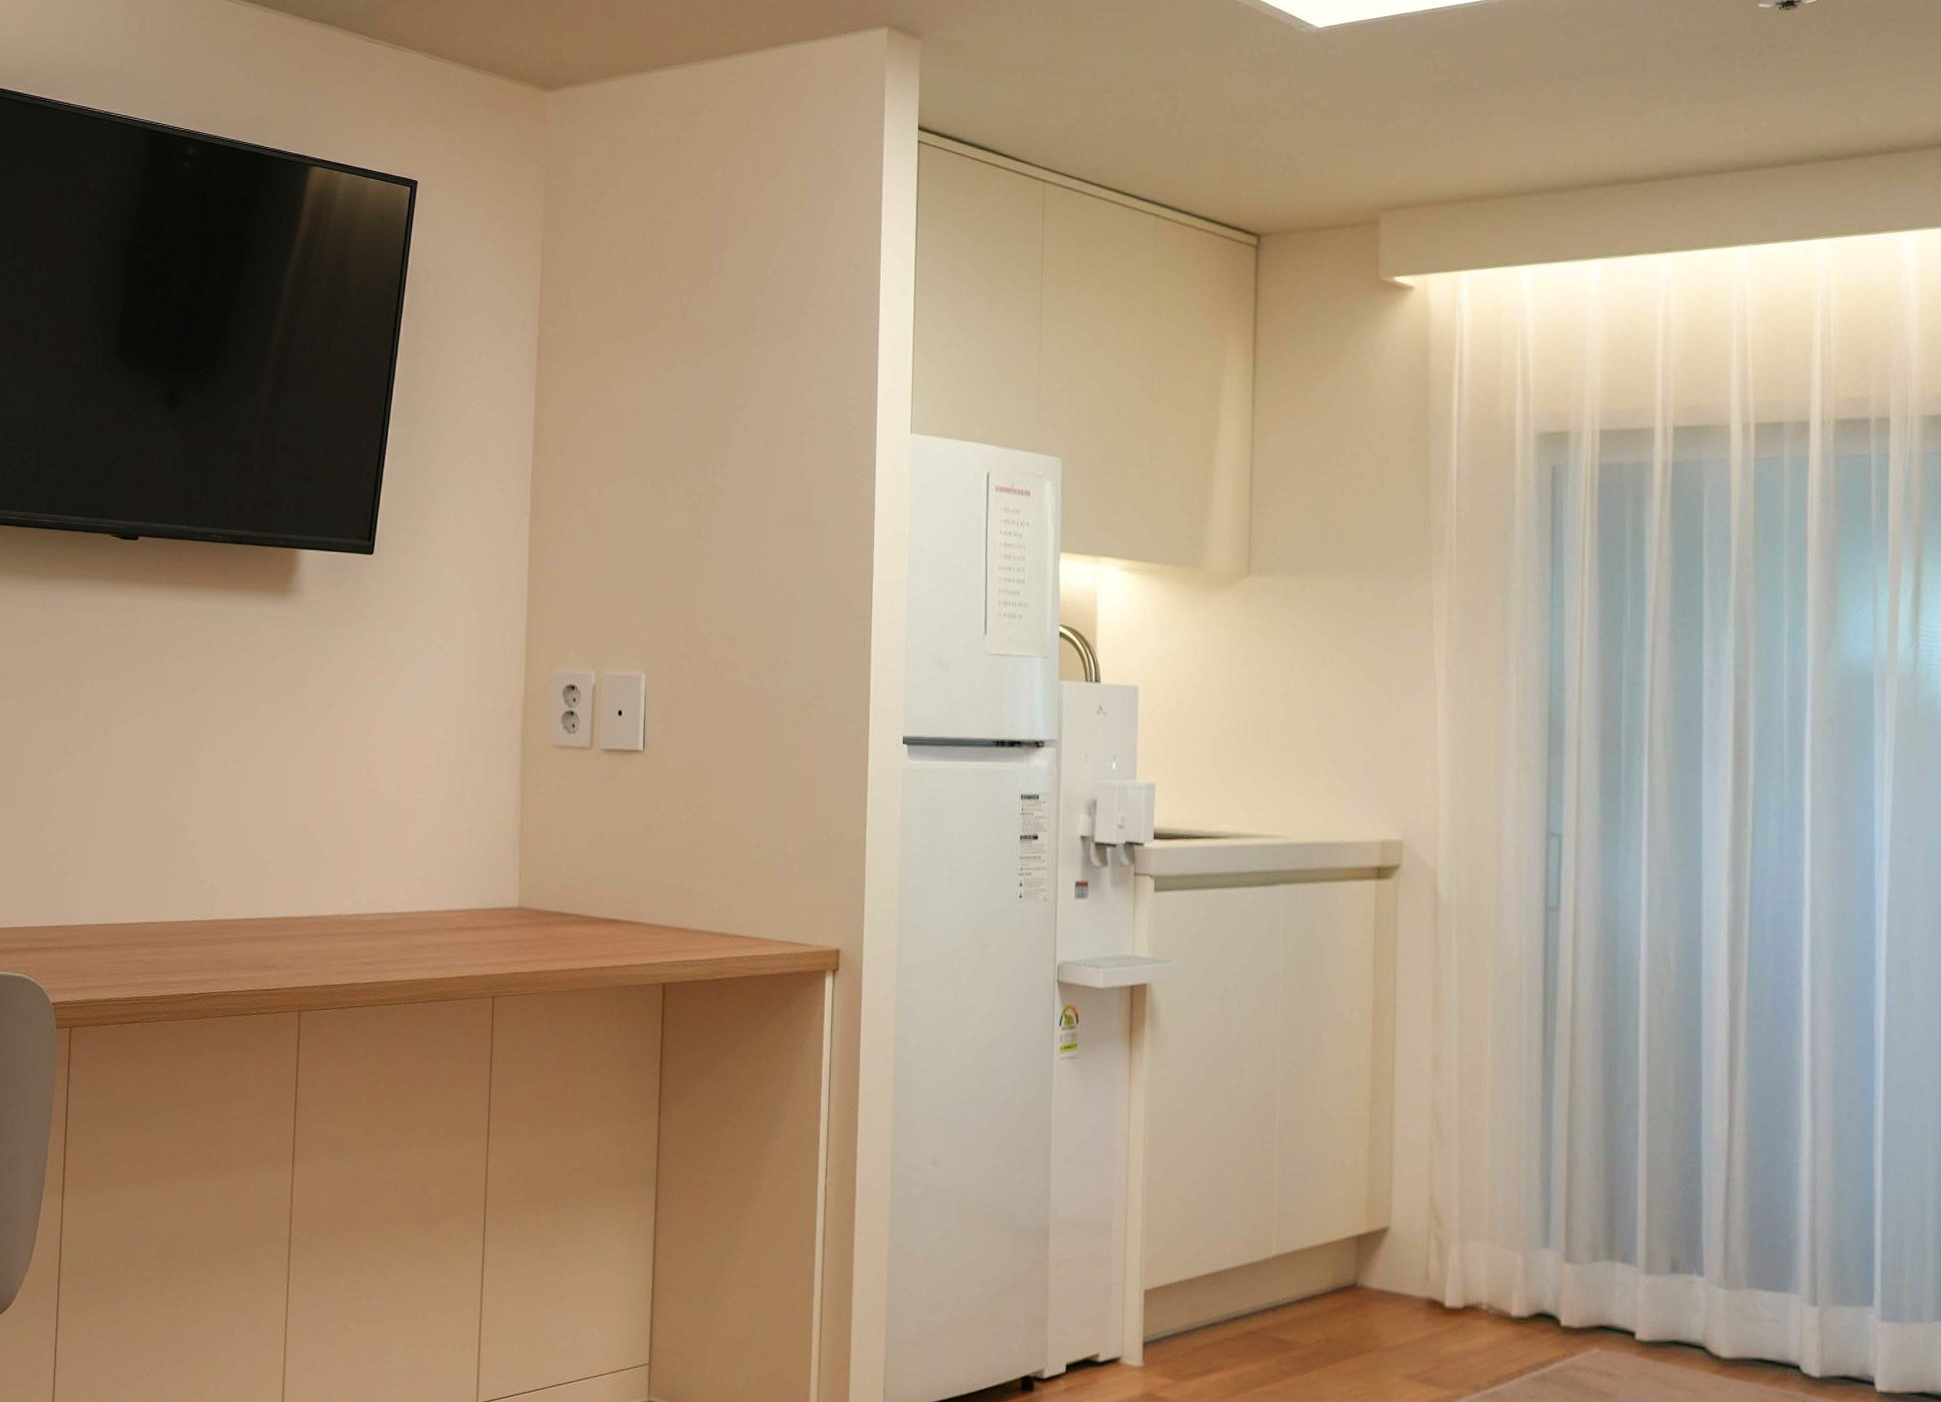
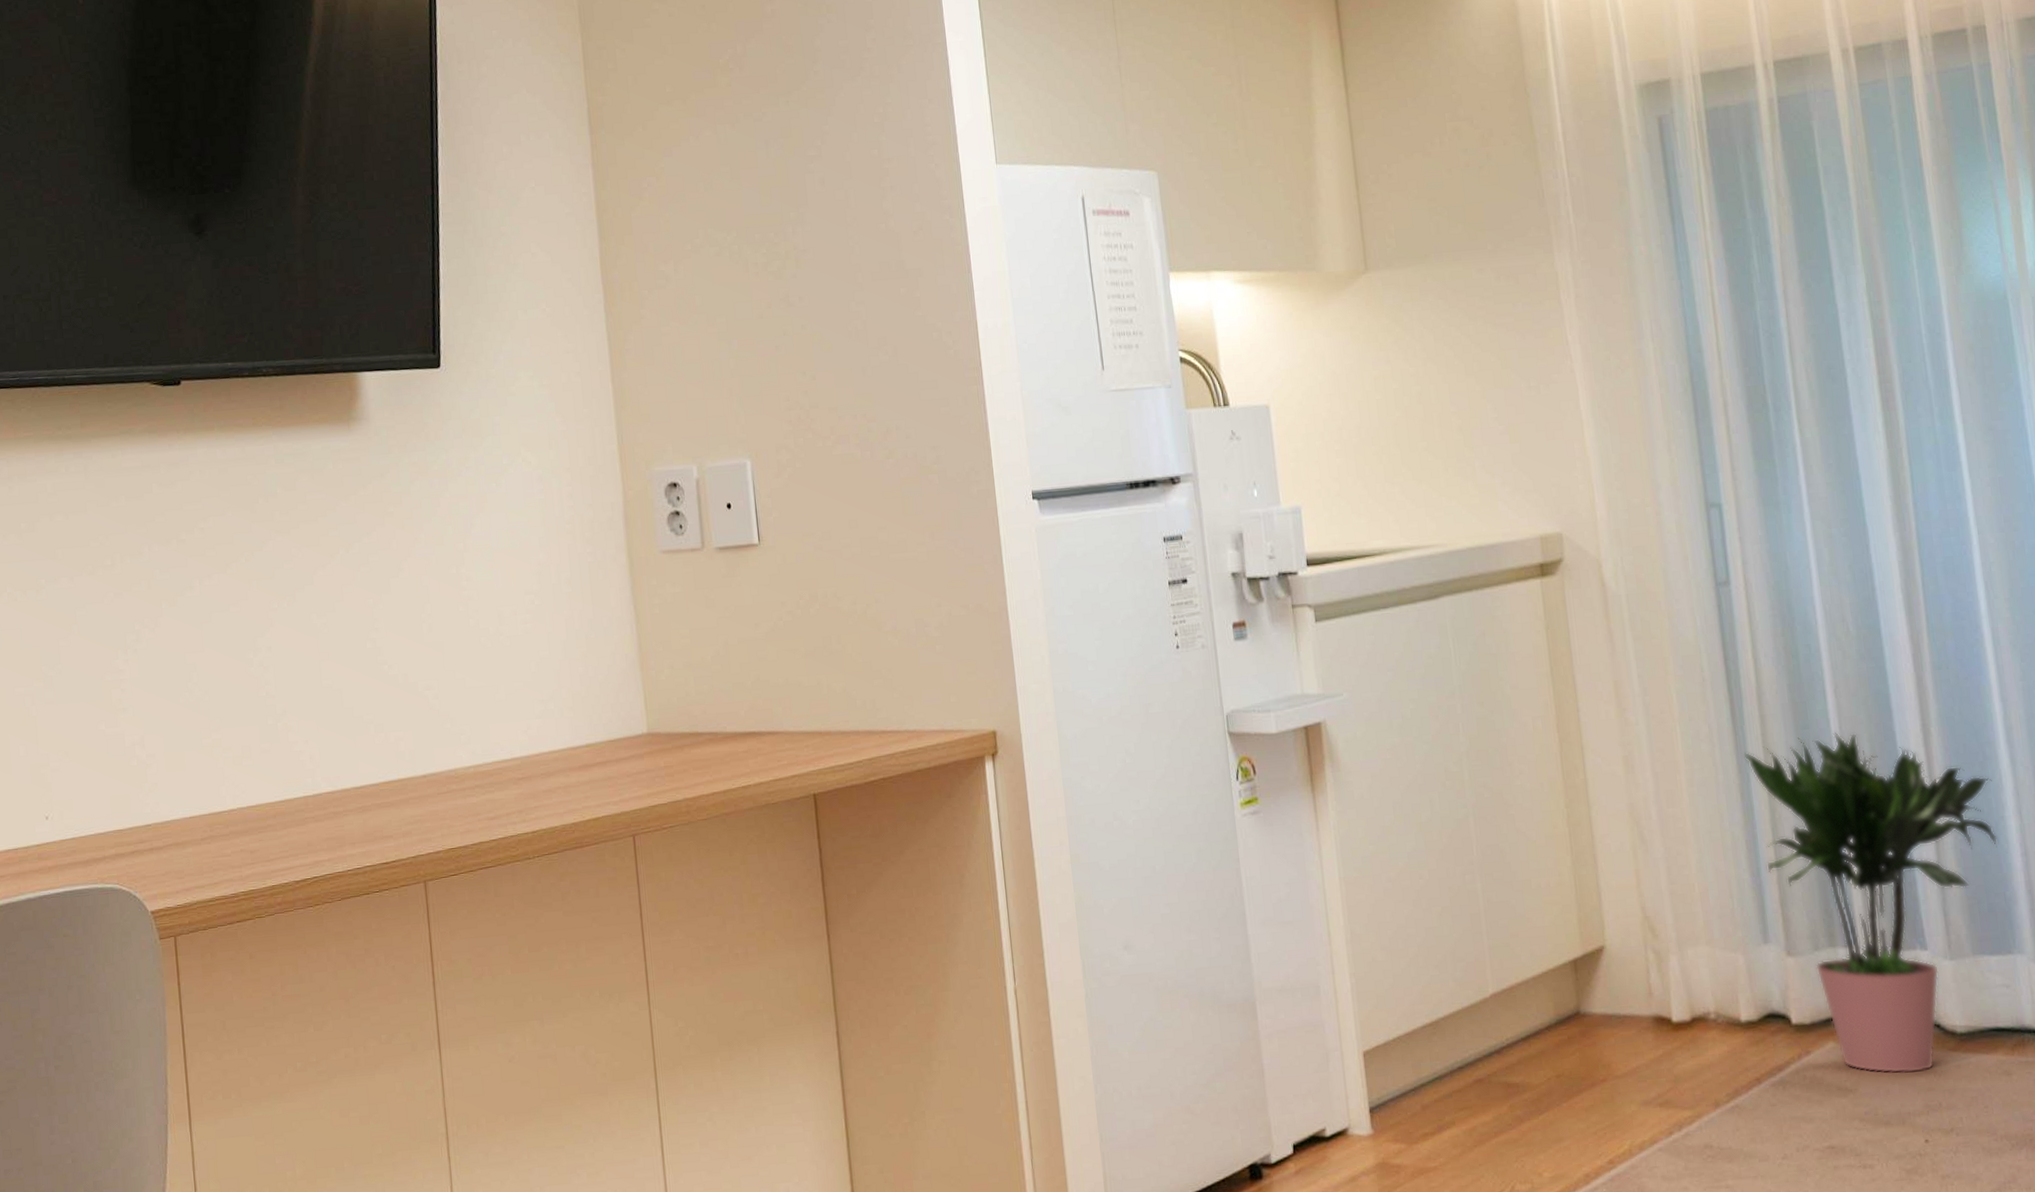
potted plant: none [1550,1061,1791,1389] -> present [1743,731,1998,1074]

